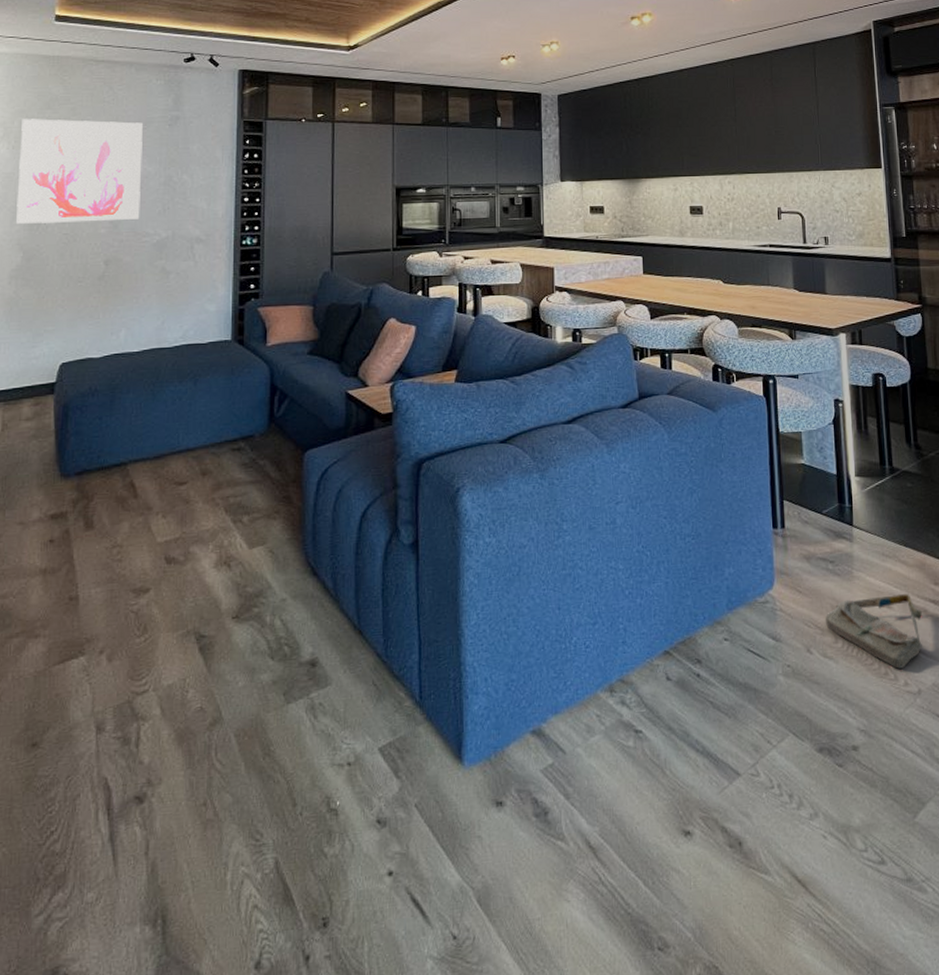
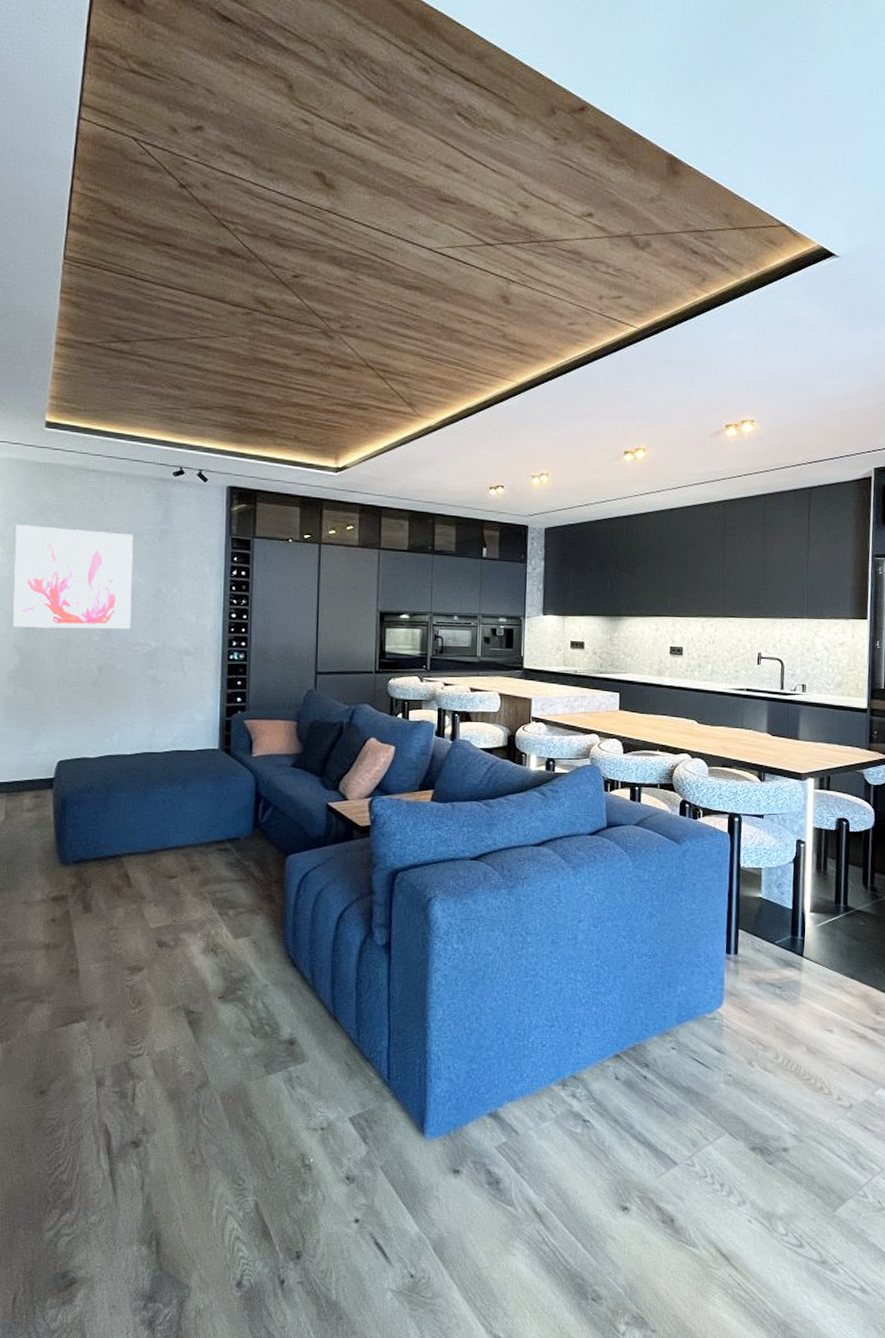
bag: present [826,594,922,669] -> none [769,1021,861,1085]

